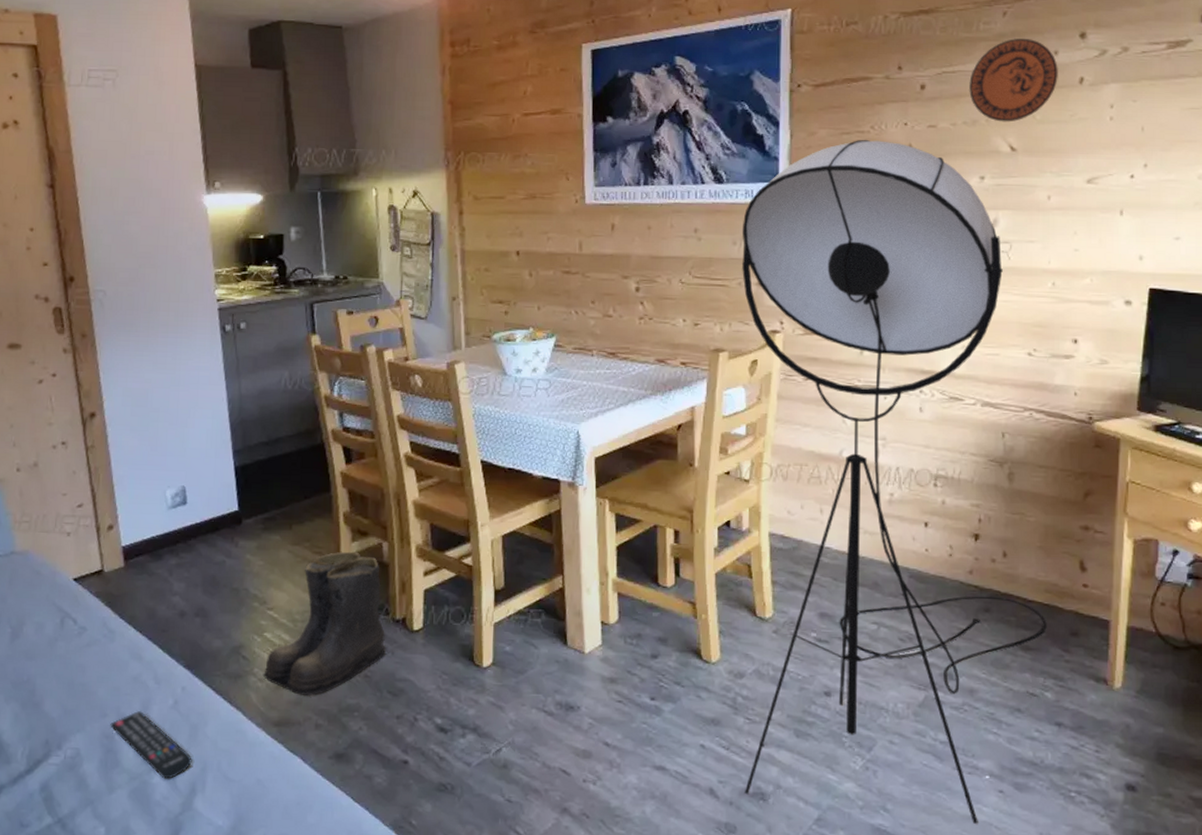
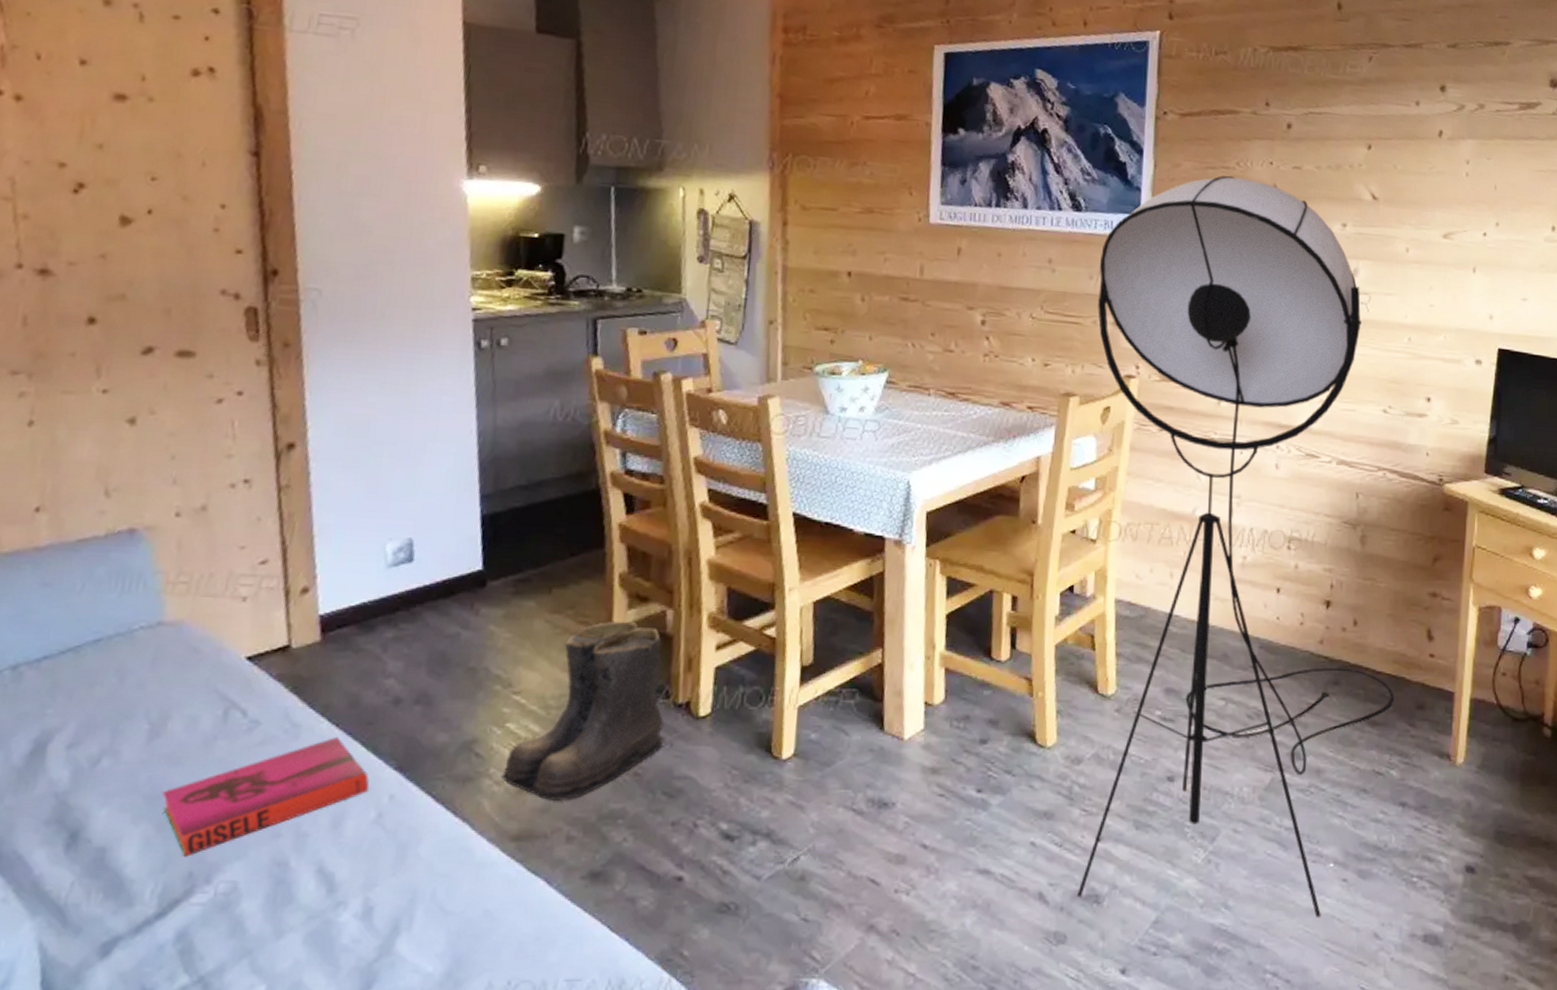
hardback book: none [23,640,167,729] -> present [161,736,370,857]
remote control: present [110,710,192,779] -> none [284,827,398,916]
decorative plate: present [969,39,1058,122] -> none [1334,85,1419,170]

